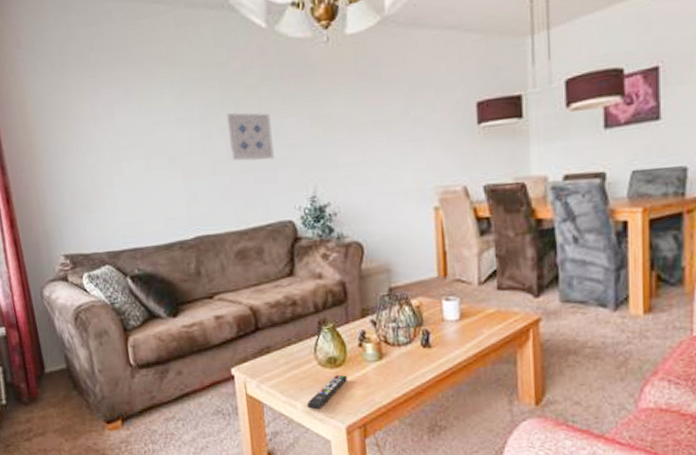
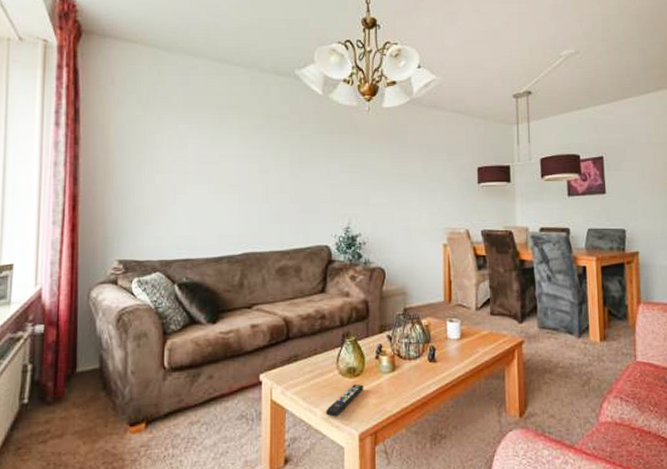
wall art: present [225,112,274,161] -> none [282,155,318,195]

